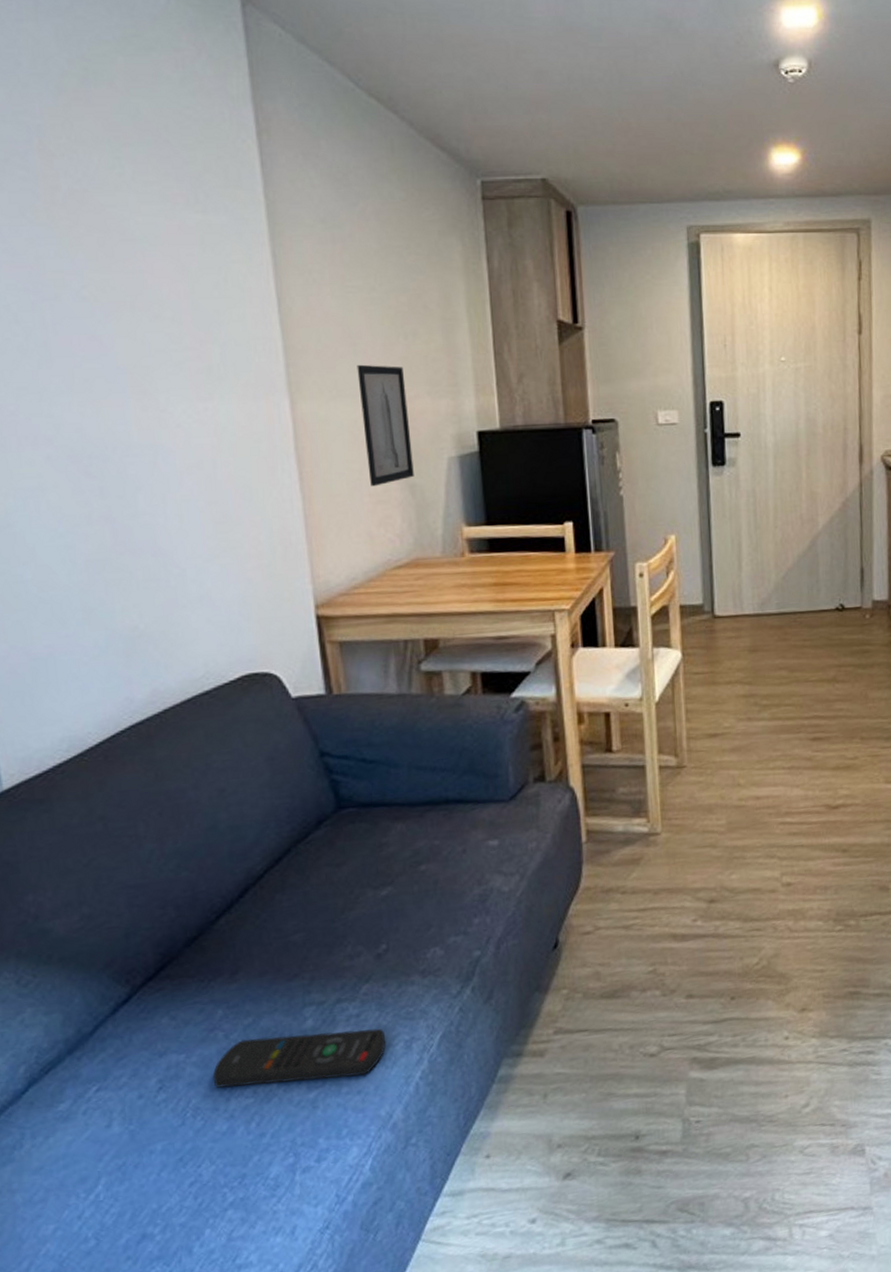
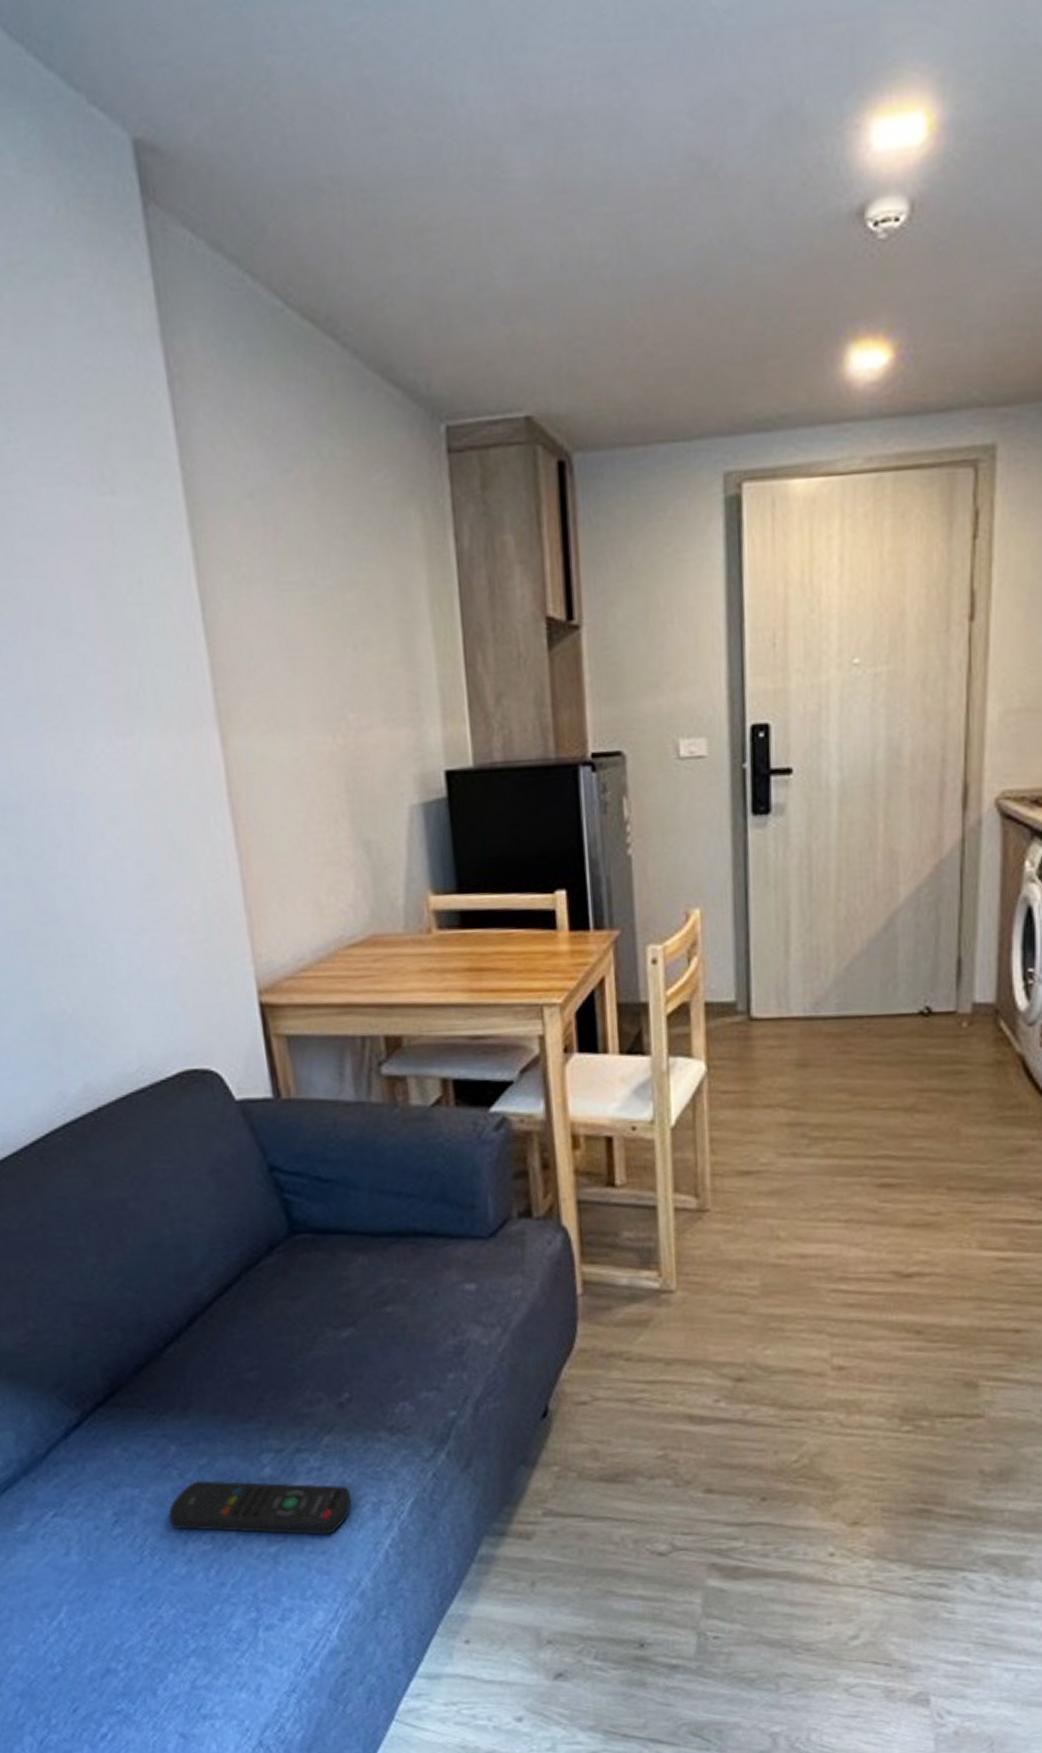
wall art: present [357,364,414,487] -> none [297,685,369,844]

